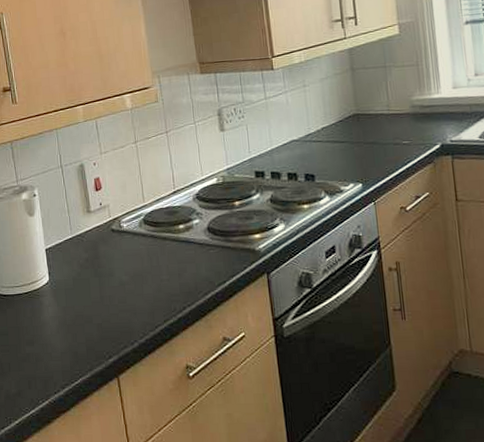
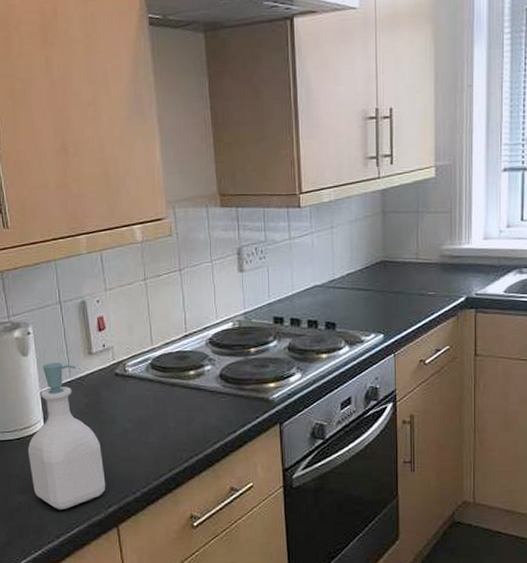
soap bottle: none [35,221,106,361] -> present [27,363,106,510]

